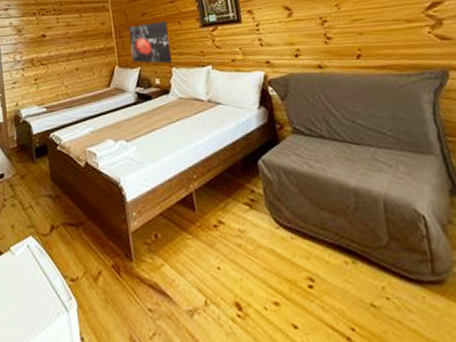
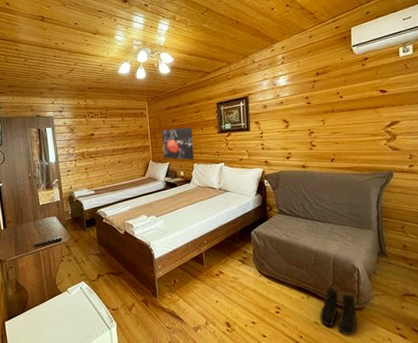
boots: none [376,246,439,328] -> present [319,288,357,335]

